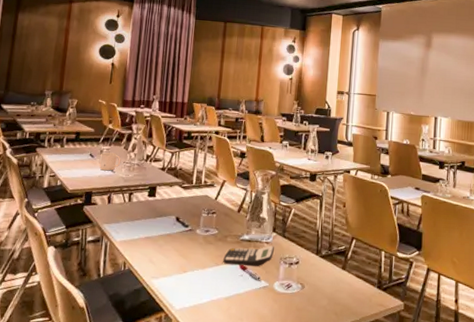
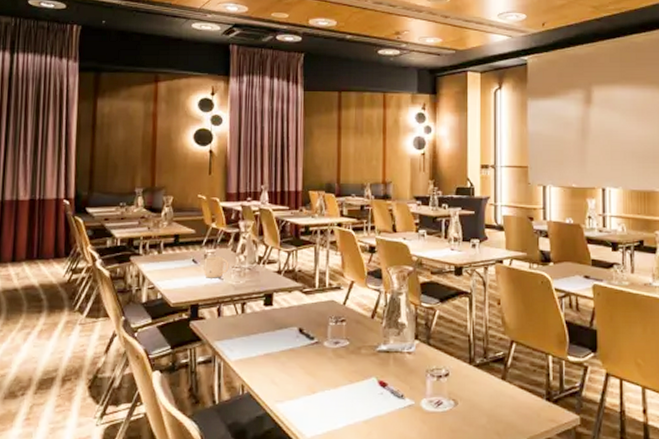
calculator: present [223,245,274,267] -> none [358,356,418,383]

